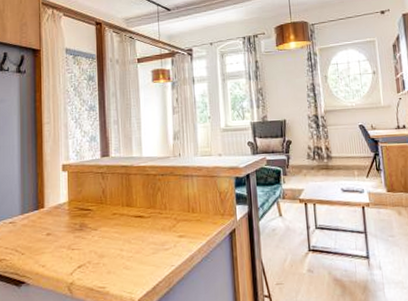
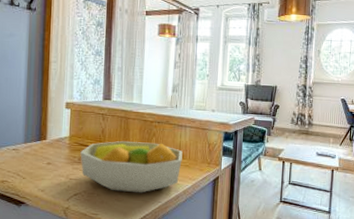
fruit bowl: none [81,197,193,258] -> present [80,141,183,193]

